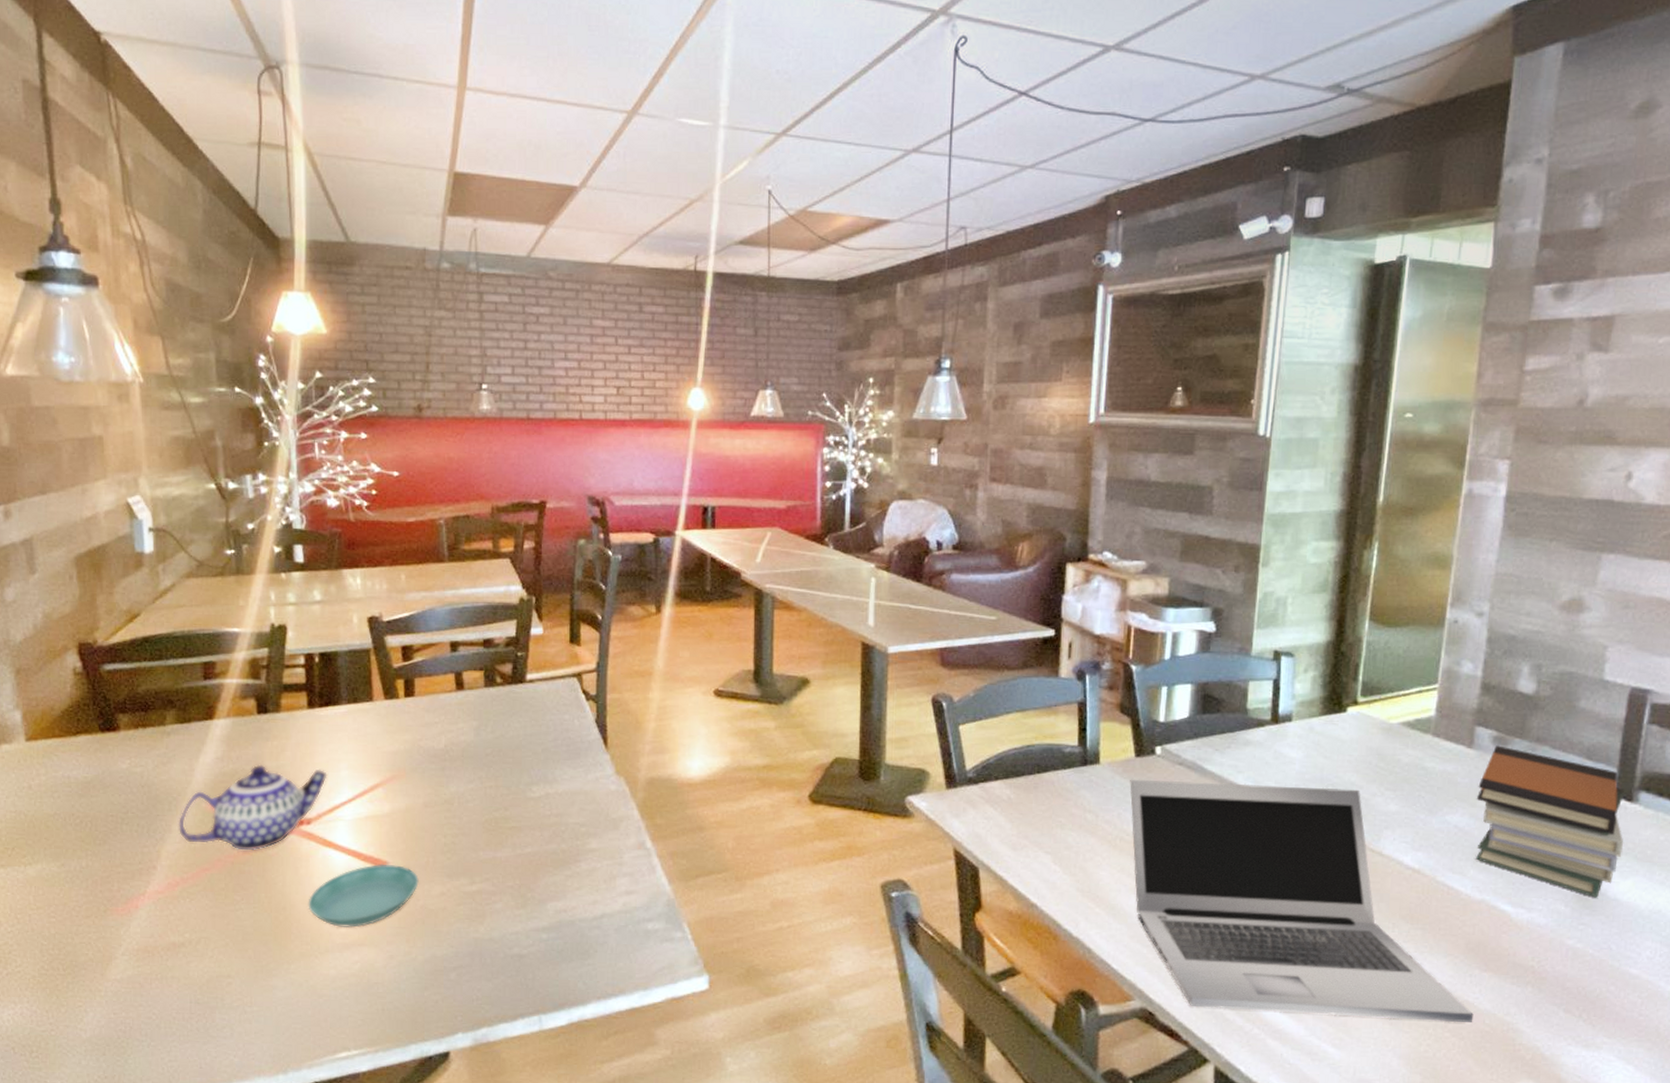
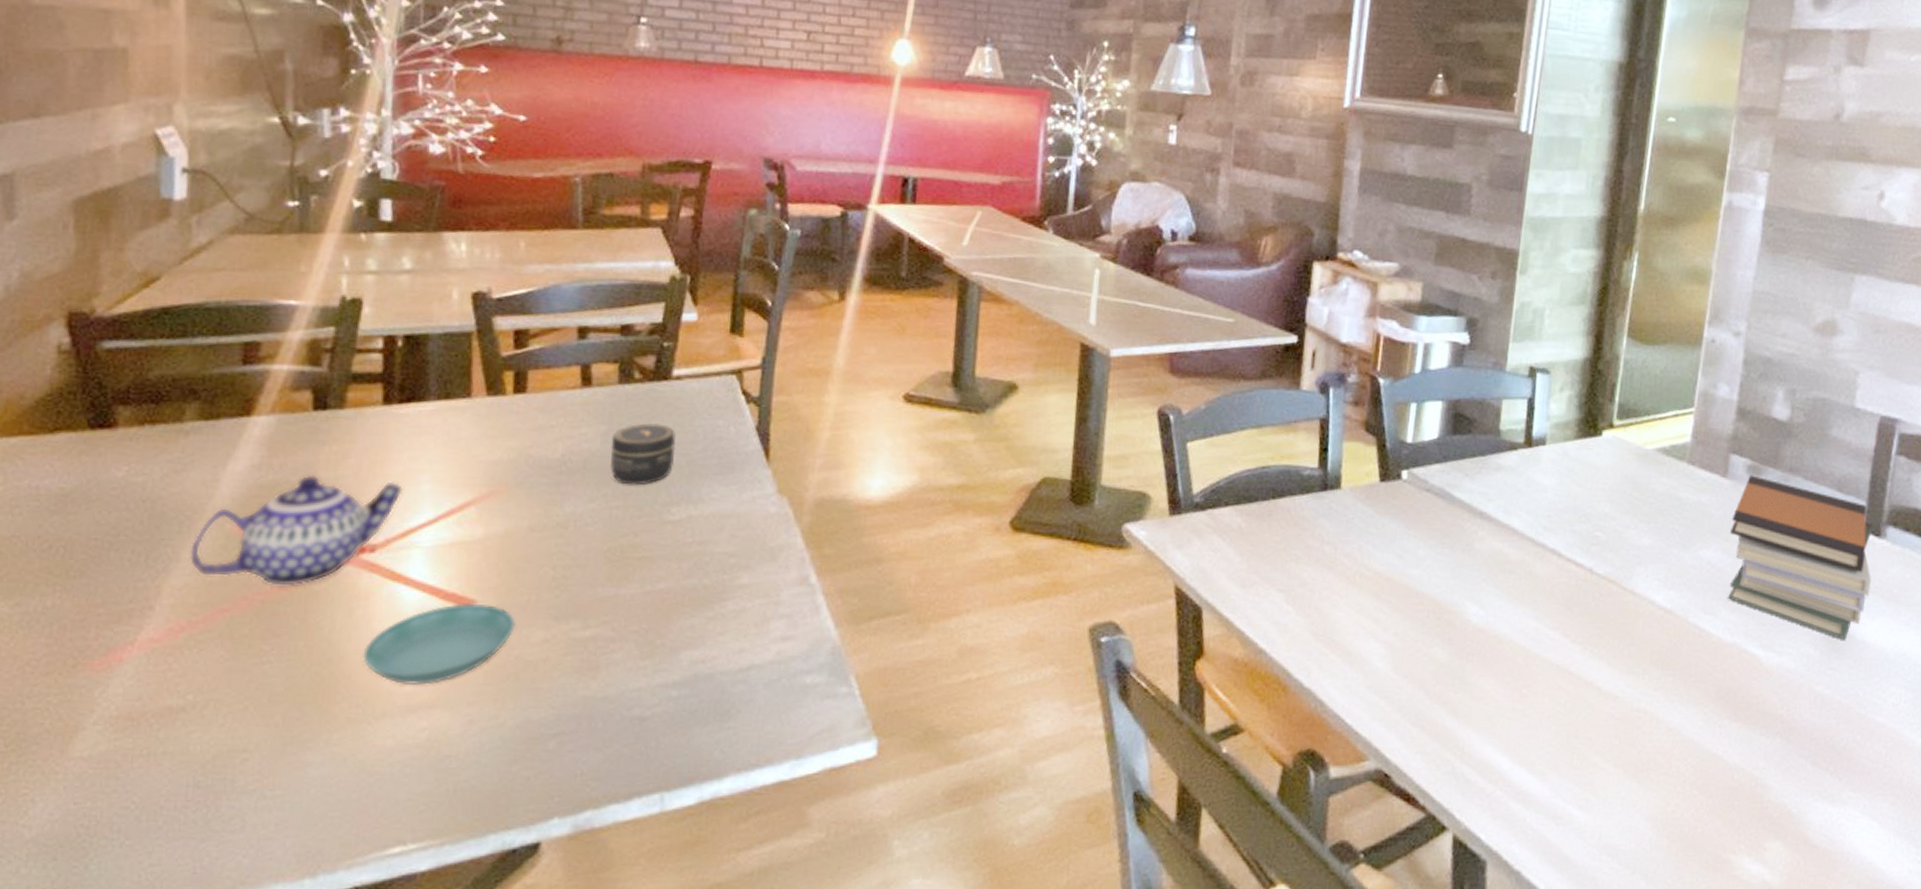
jar: none [482,719,533,769] -> present [609,423,677,485]
laptop: present [1130,779,1474,1023] -> none [1372,506,1722,779]

